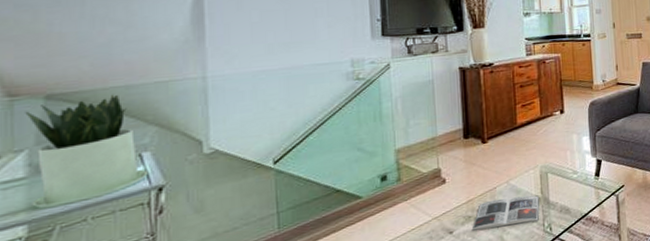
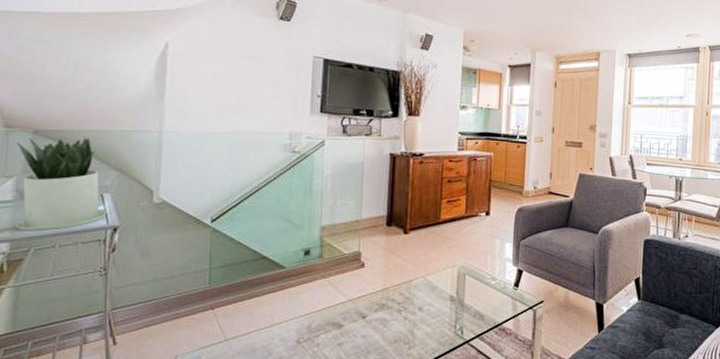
magazine: present [473,195,540,231] -> none [385,292,454,321]

